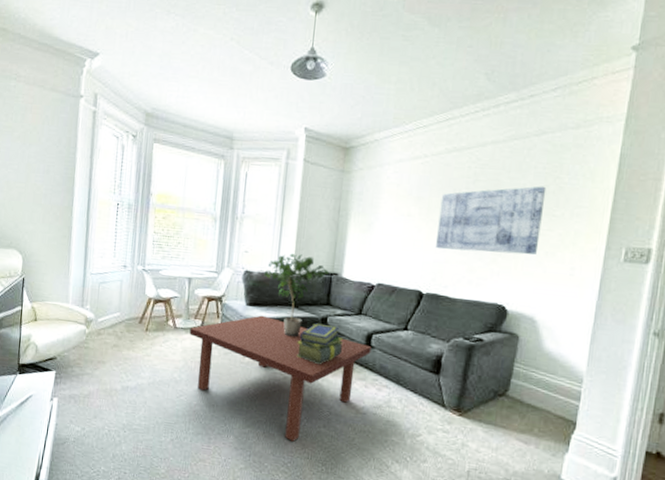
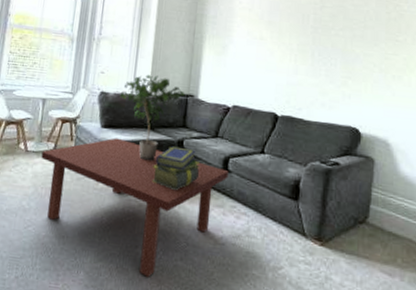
wall art: present [436,186,547,255] -> none [288,13,388,78]

